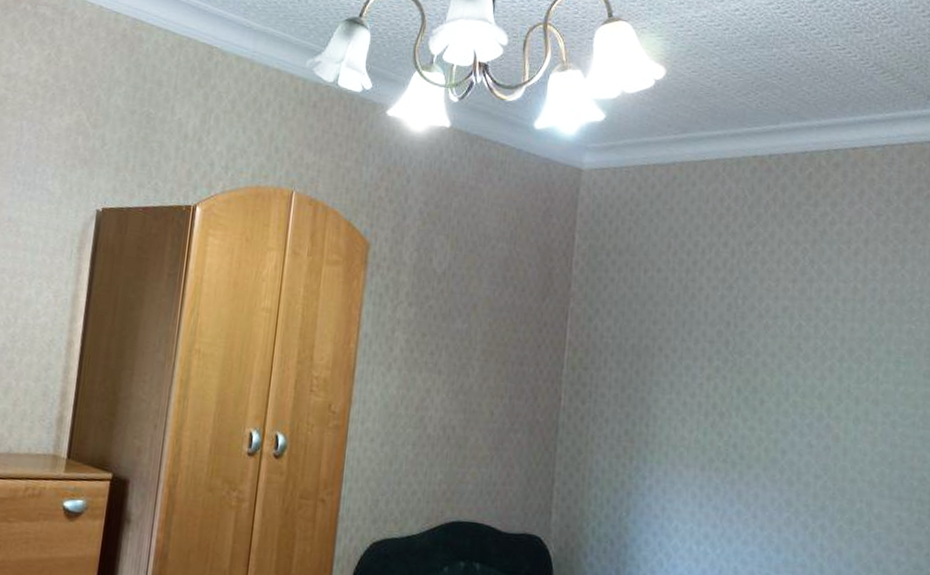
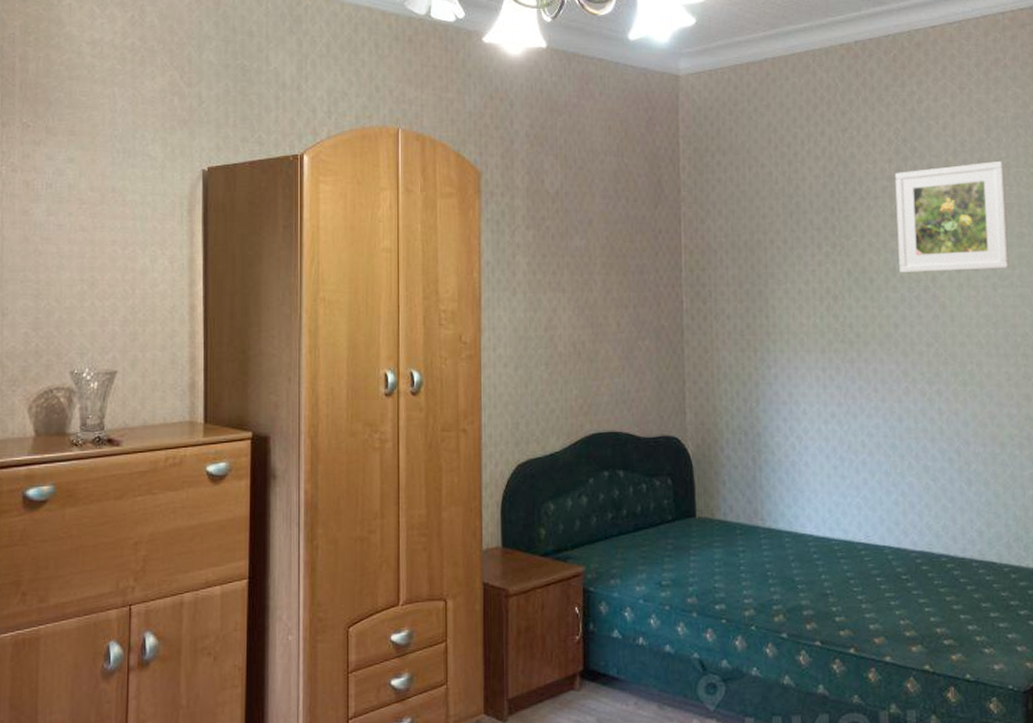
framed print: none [793,293,917,407] -> present [894,160,1010,274]

